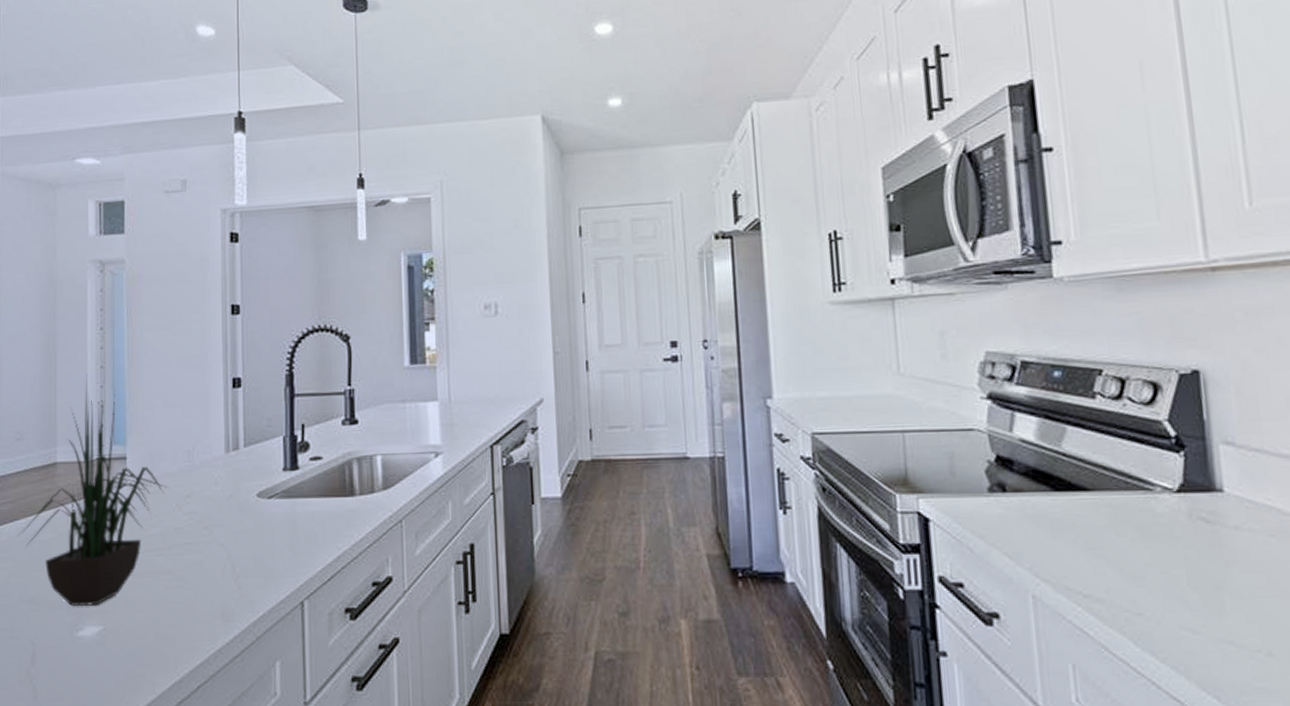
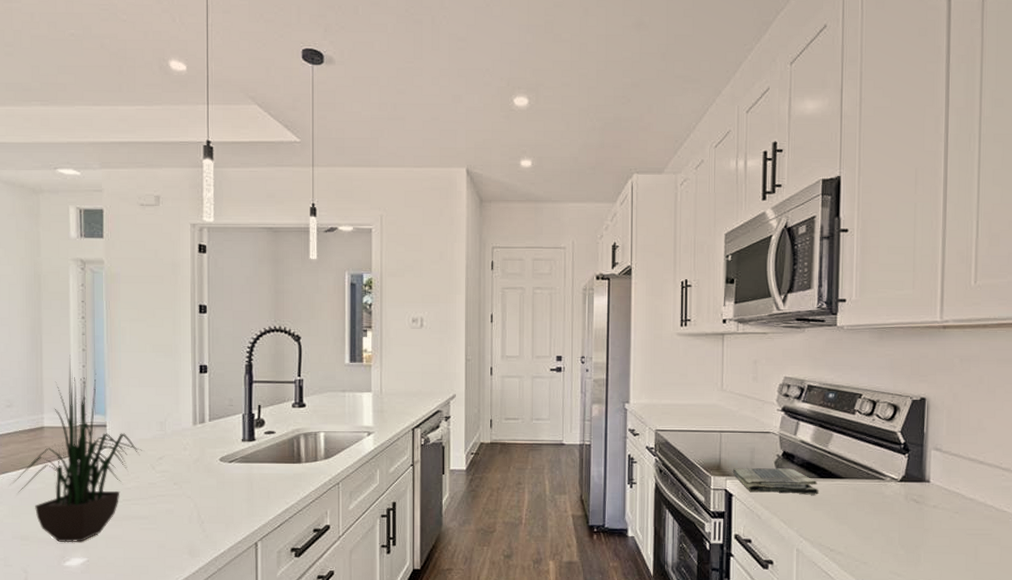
dish towel: none [925,479,1055,516] -> present [732,468,818,495]

